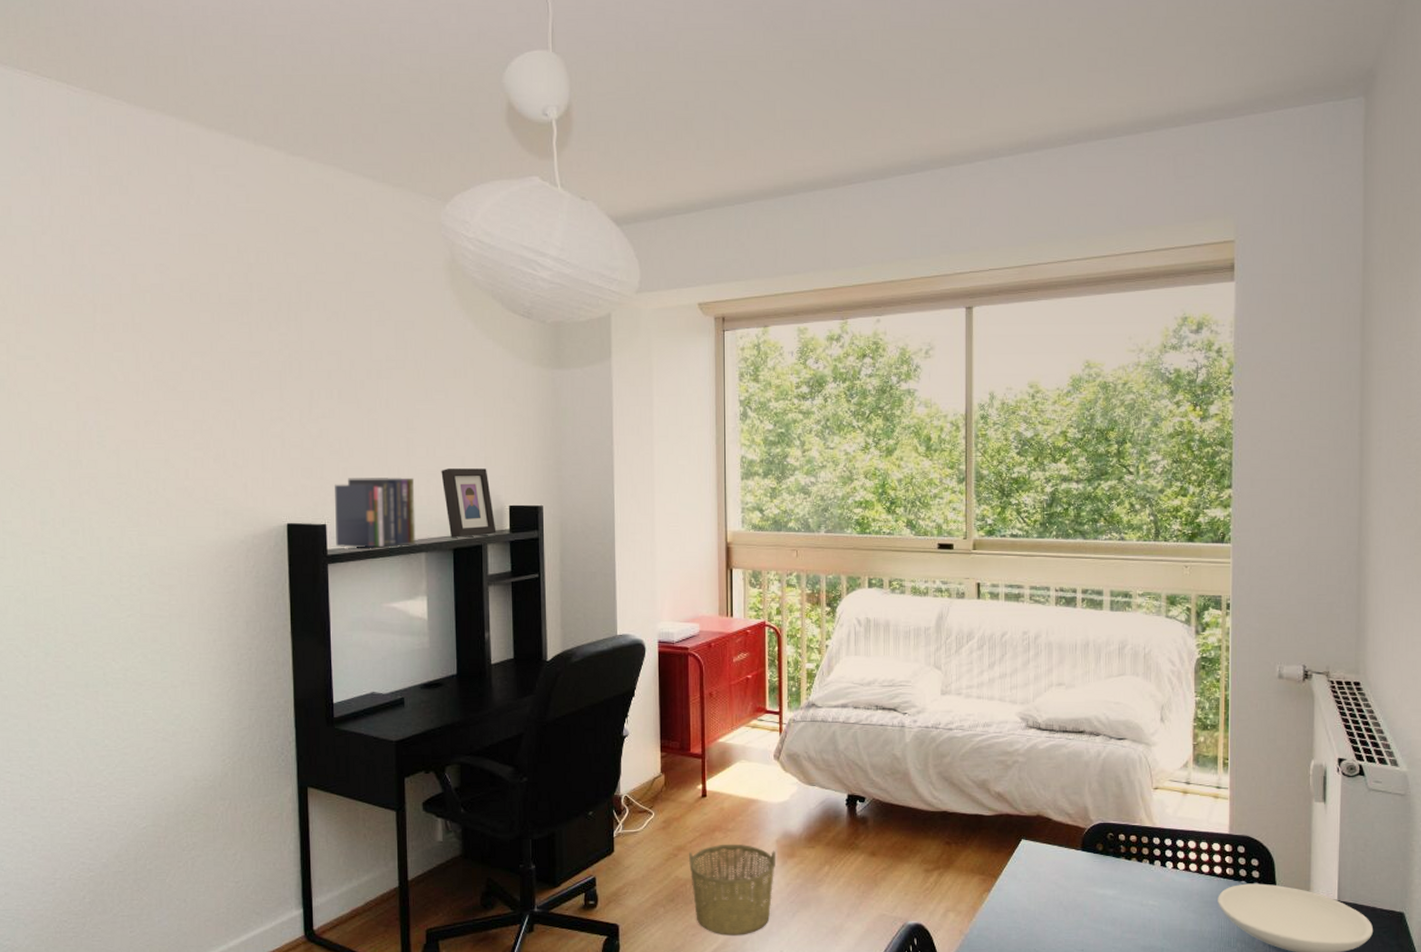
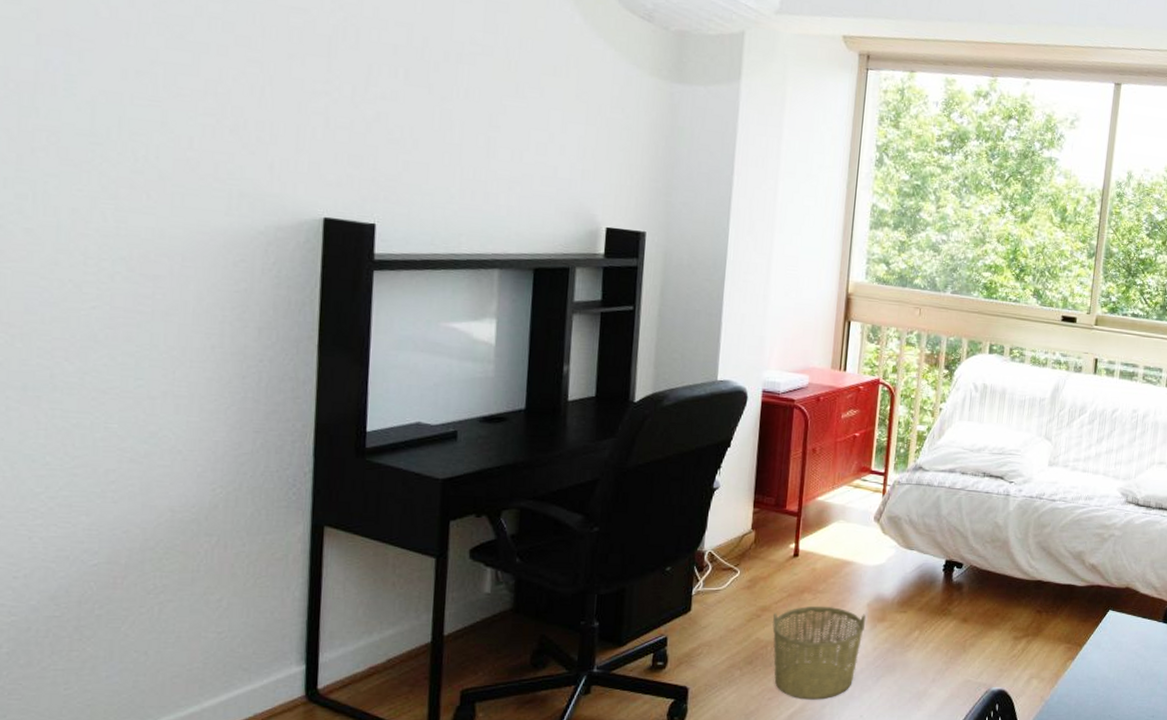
books: present [335,477,416,549] -> none [386,173,493,259]
picture frame: present [441,468,496,538] -> none [527,177,588,258]

